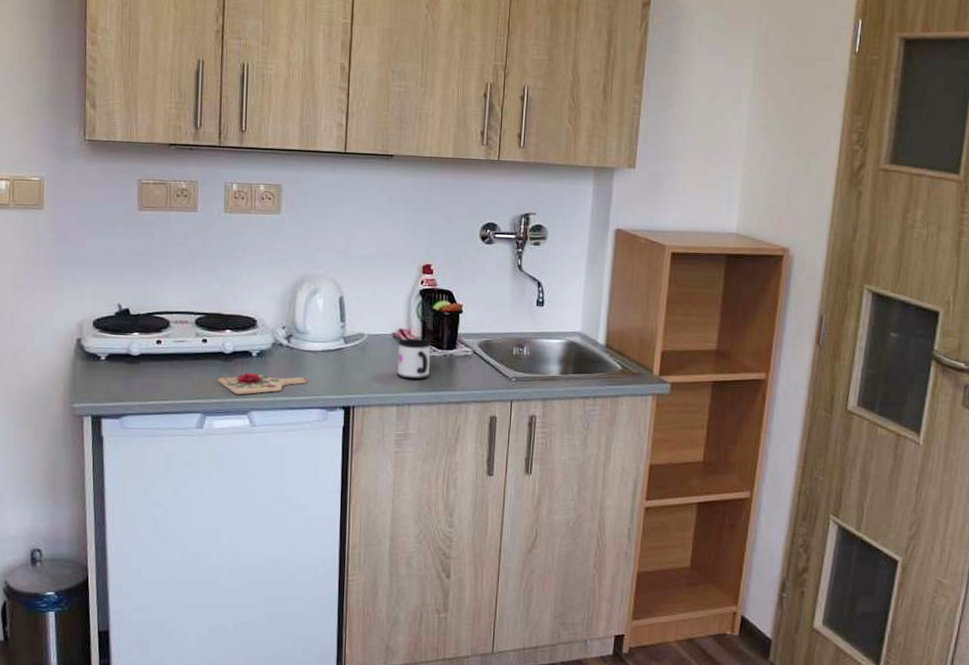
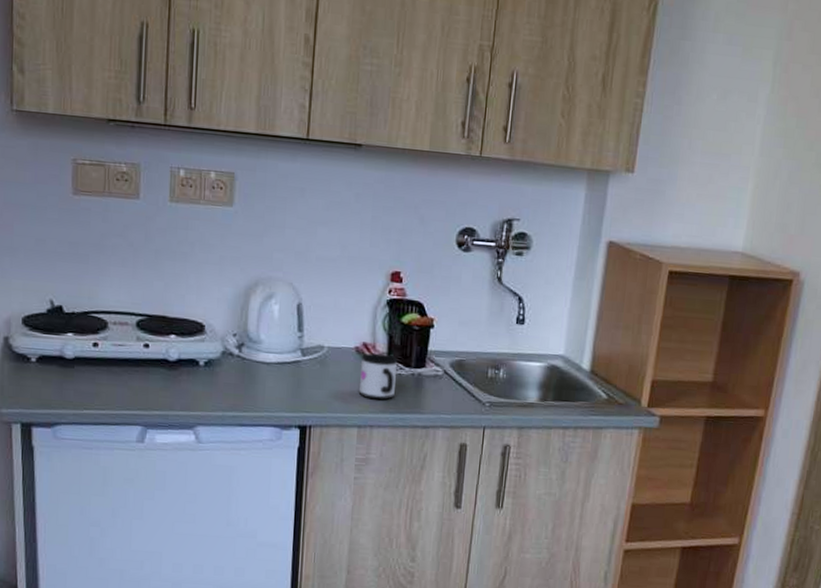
cutting board: present [218,373,307,395] -> none [161,383,260,408]

